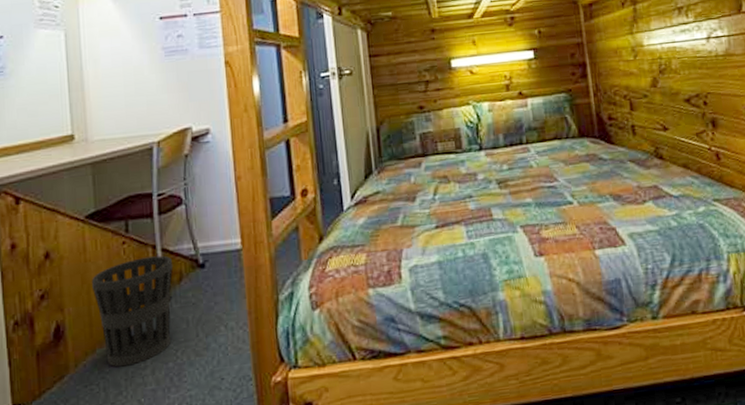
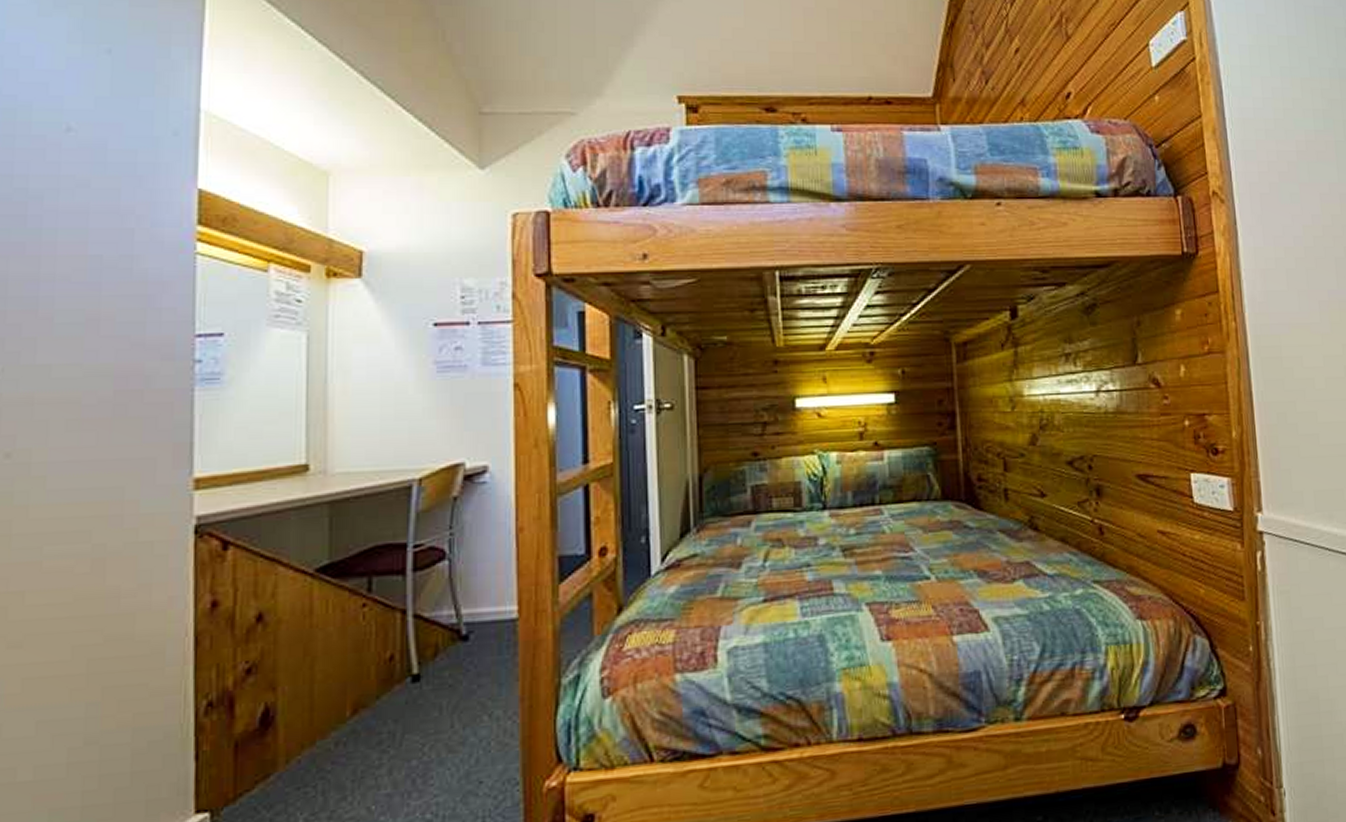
wastebasket: present [92,255,173,367] -> none [318,623,427,765]

